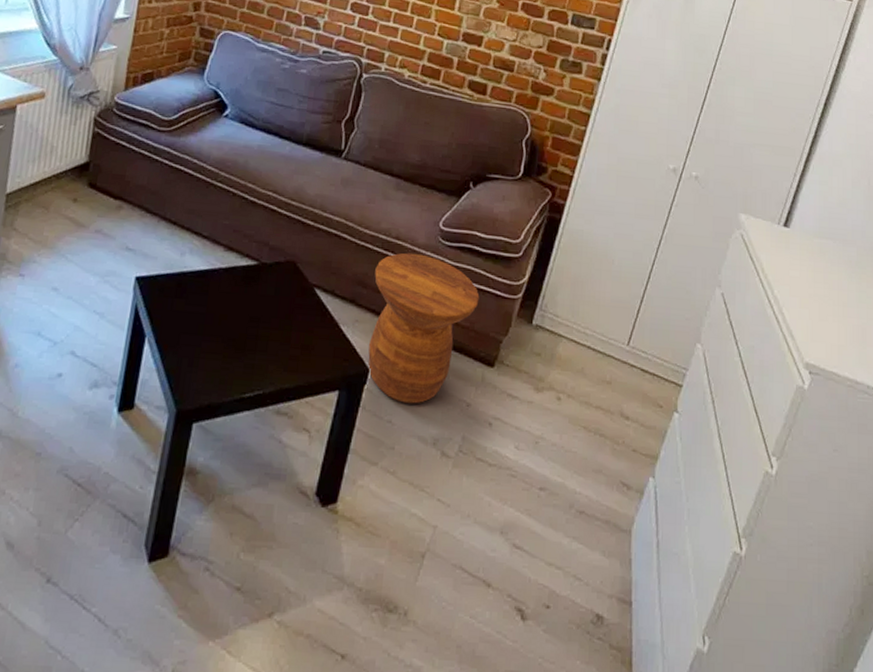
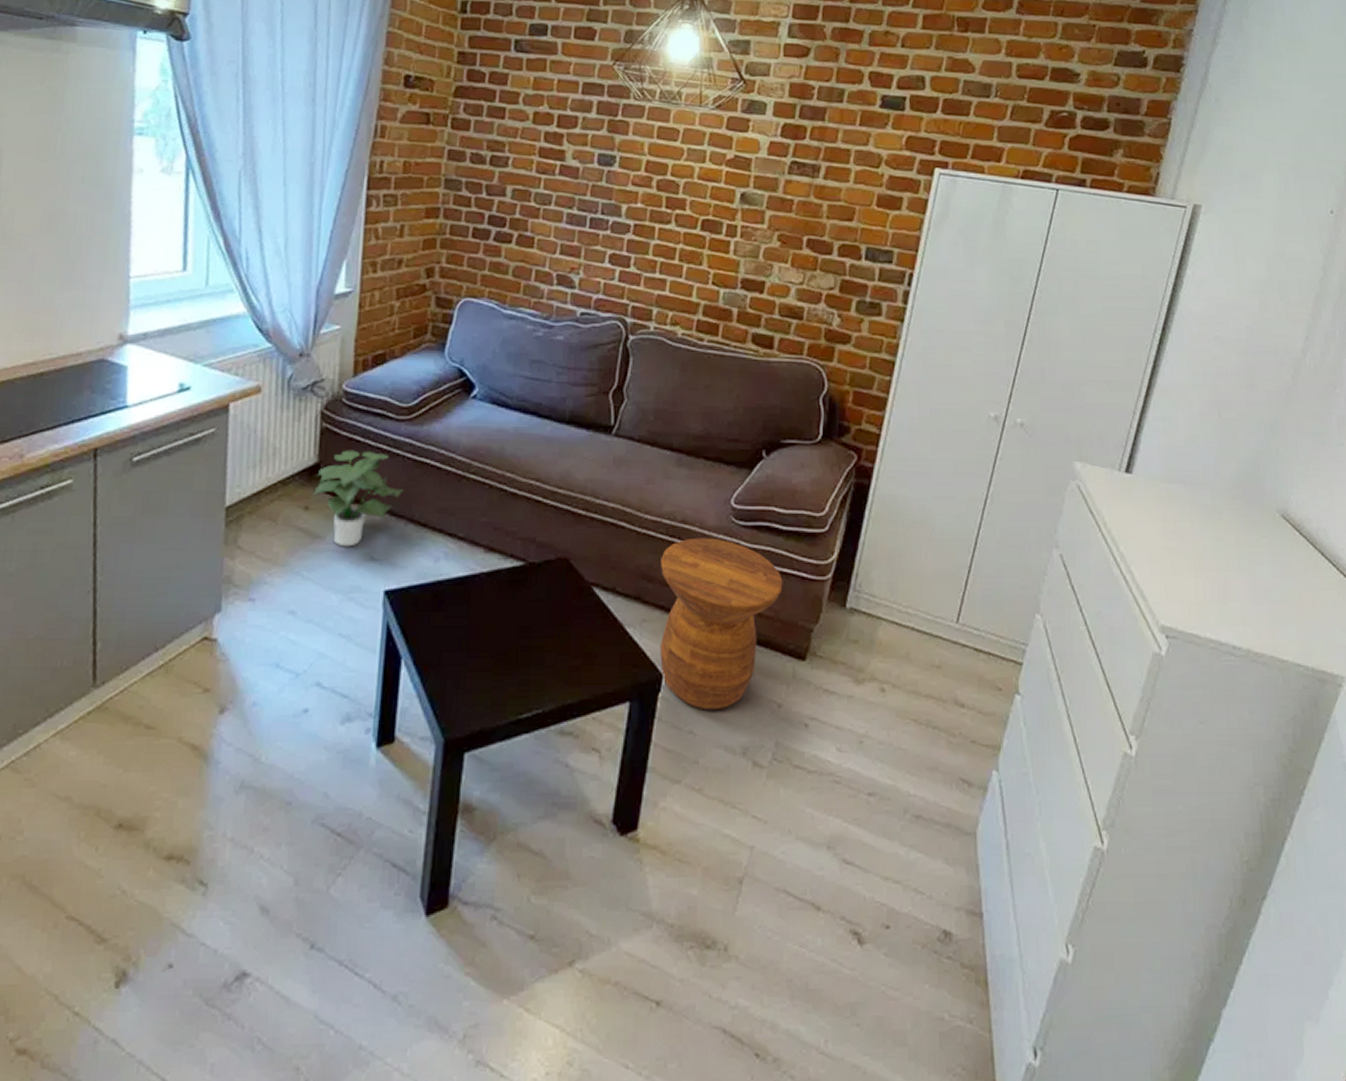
potted plant: none [82,153,159,237] -> present [313,450,404,547]

